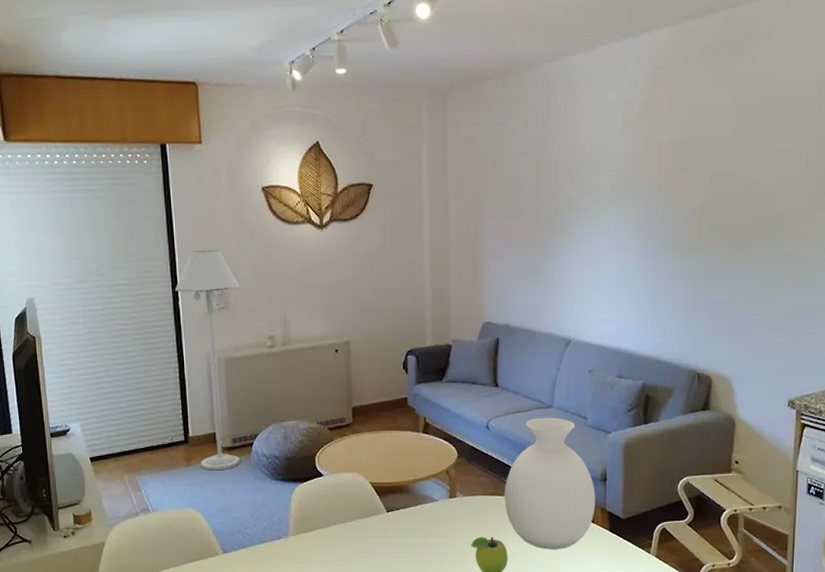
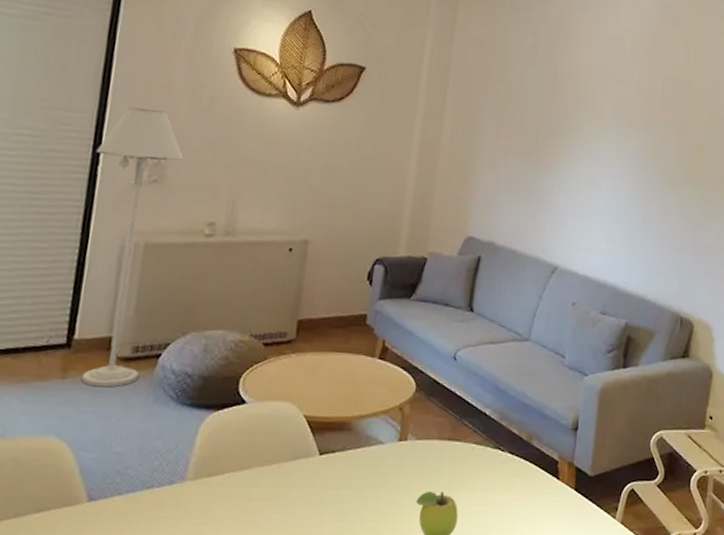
vase: present [505,417,595,550] -> none [462,351,565,511]

